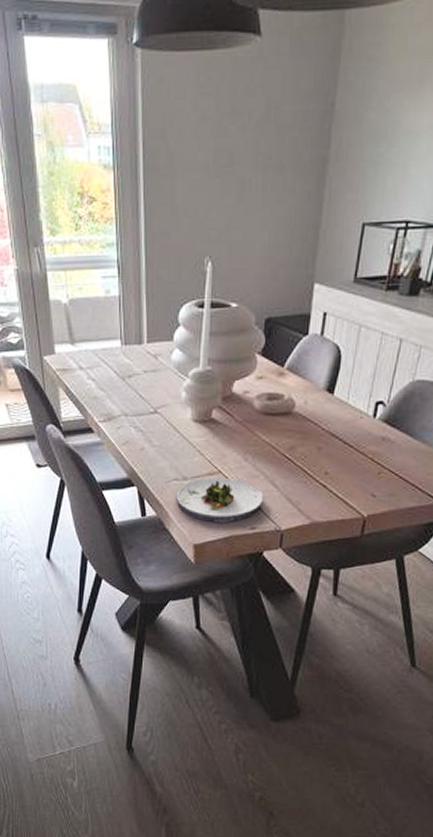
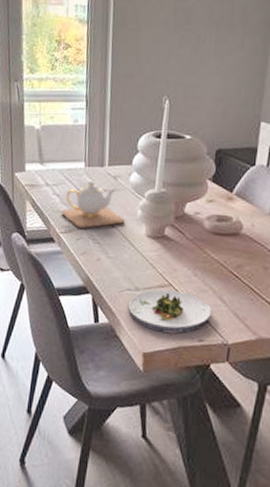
teapot: none [98,361,168,415] -> present [61,181,125,228]

